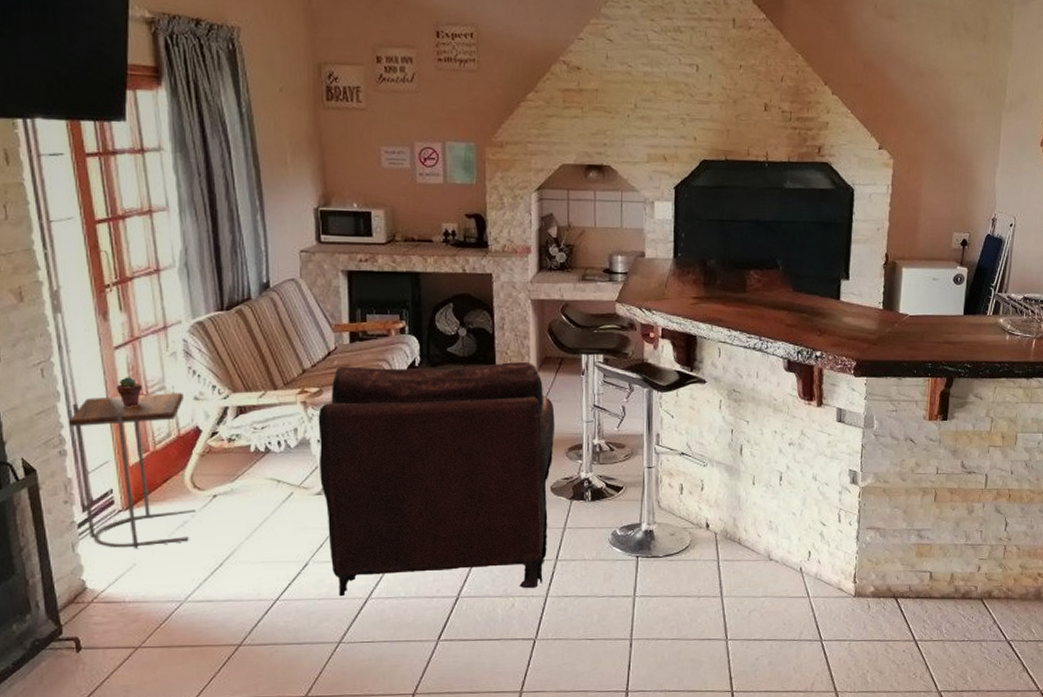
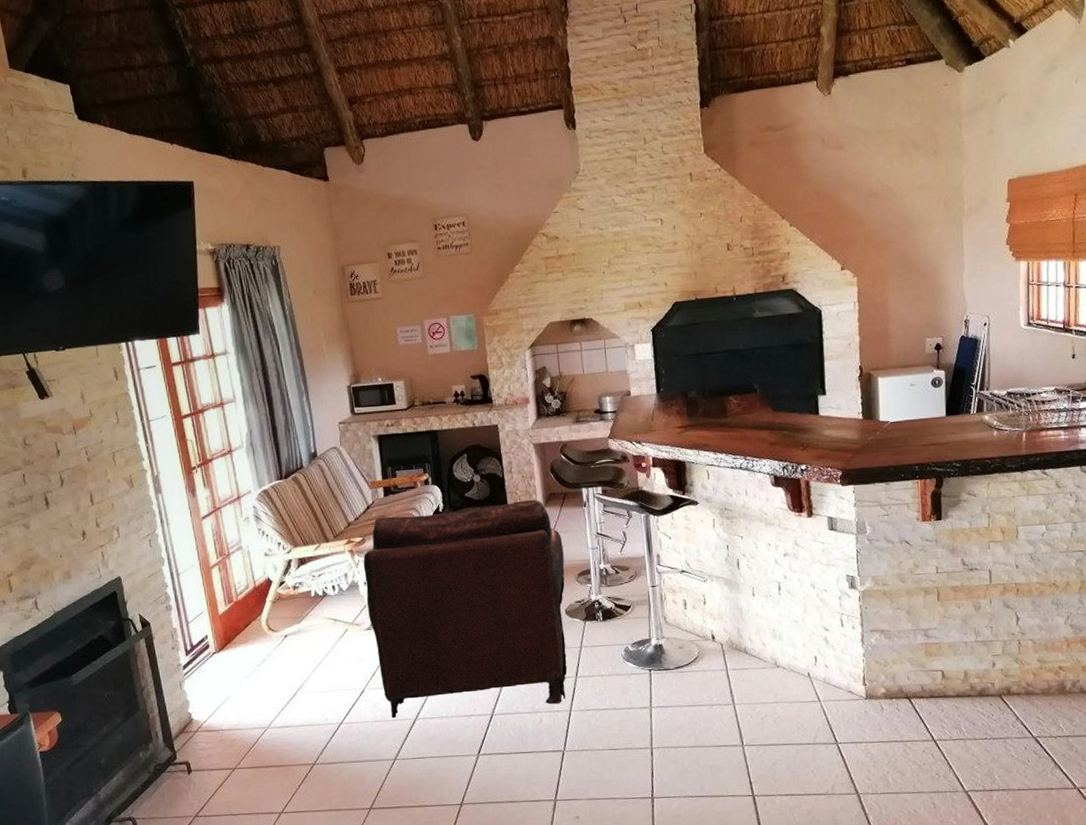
side table: present [68,393,196,550] -> none [171,551,272,685]
potted succulent: present [117,377,142,407] -> none [205,541,224,566]

